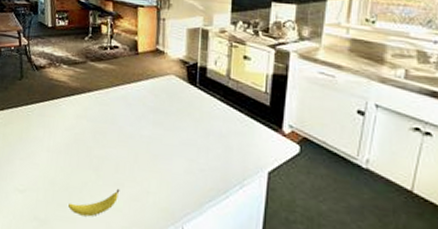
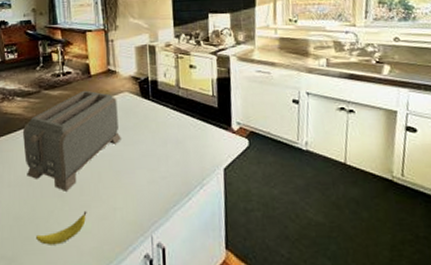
toaster: none [65,67,163,166] -> present [22,90,121,191]

